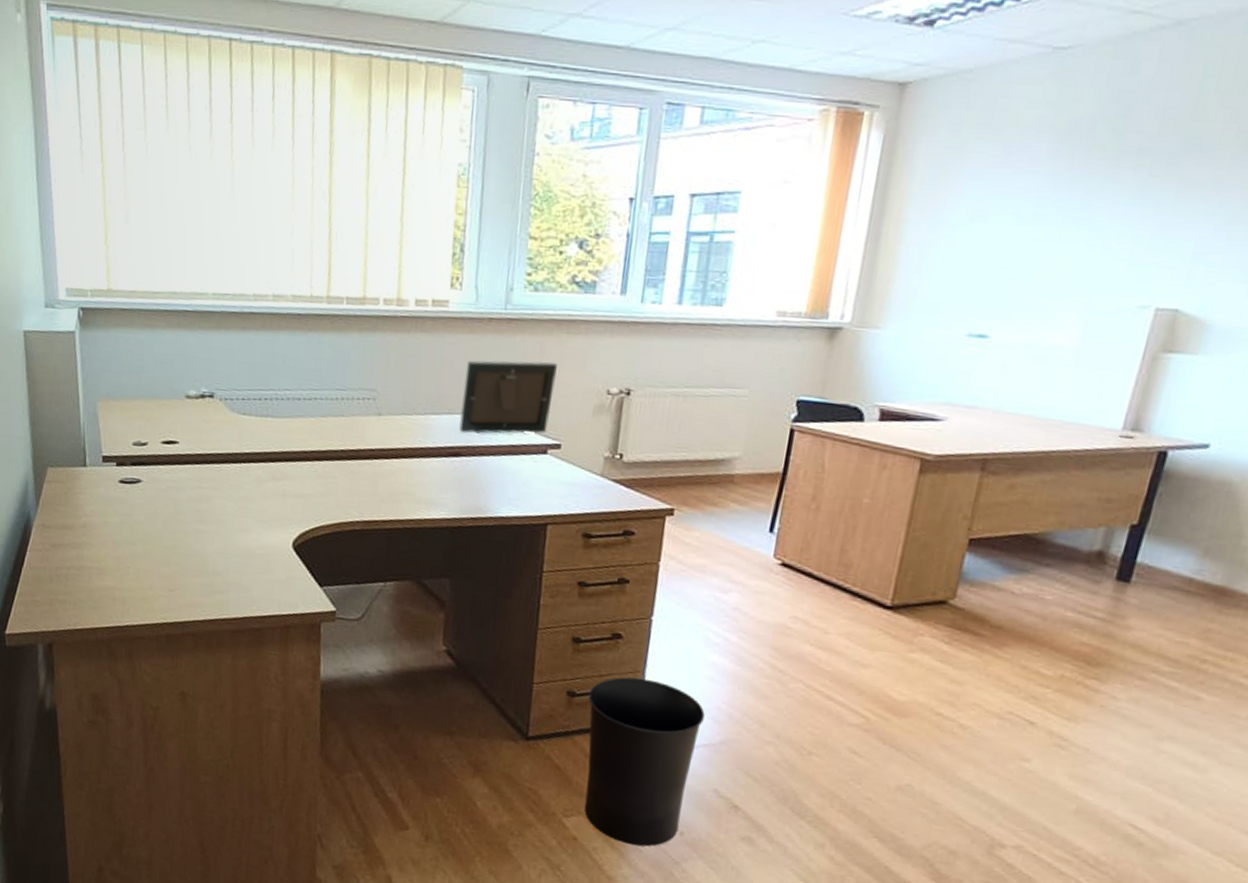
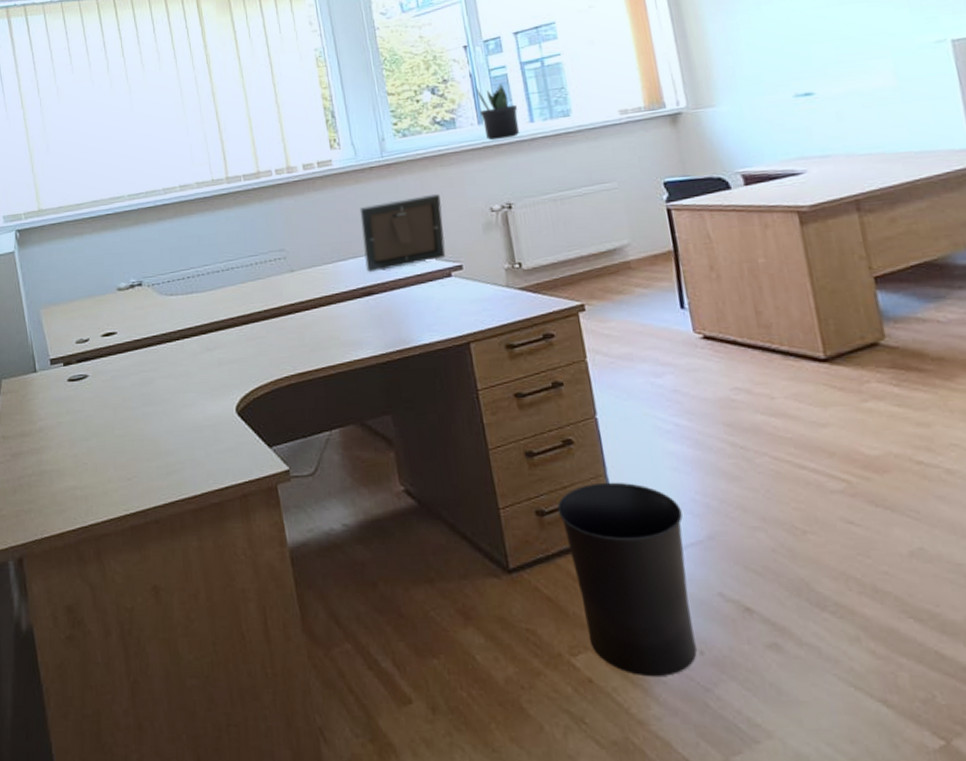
planter: none [625,249,668,318] -> present [475,83,520,141]

